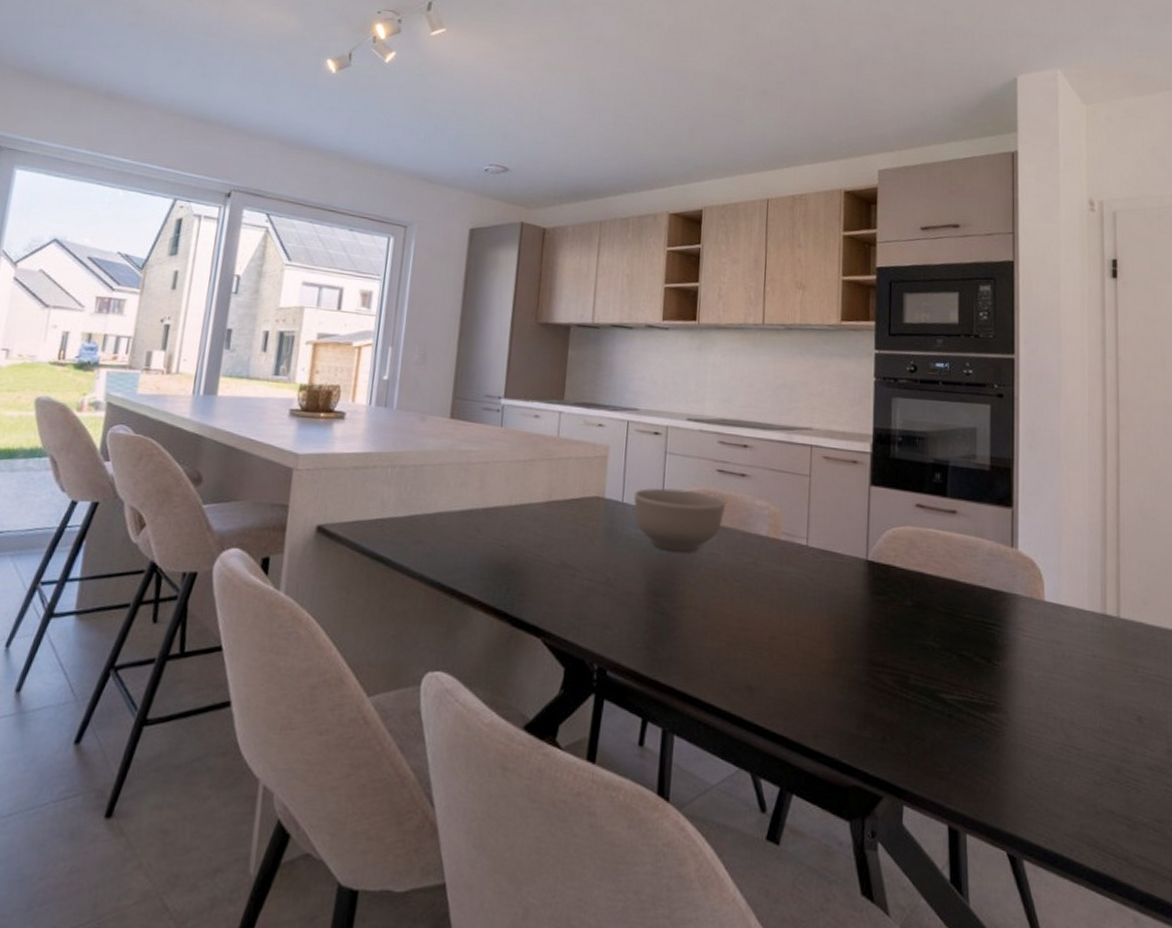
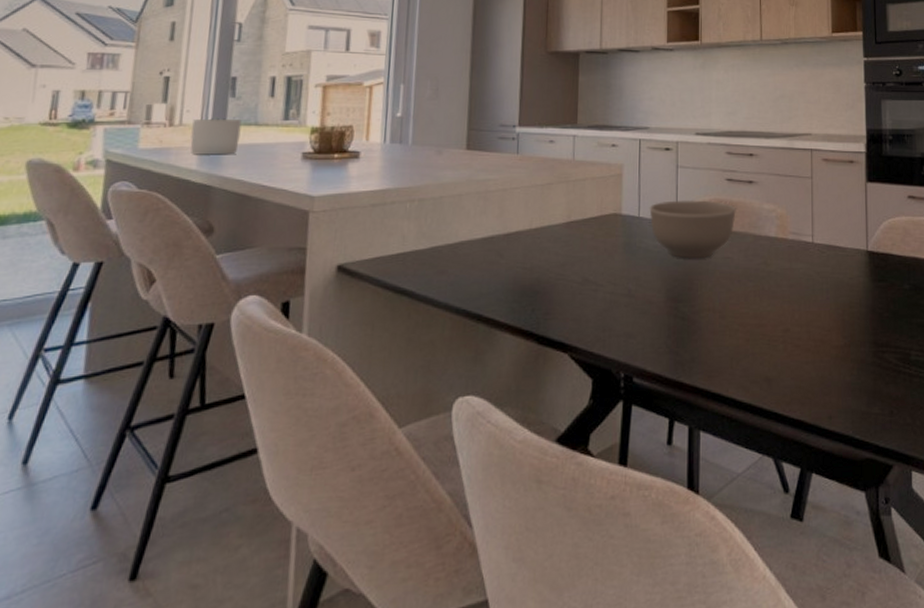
planter: none [185,368,235,406] -> present [190,118,242,155]

